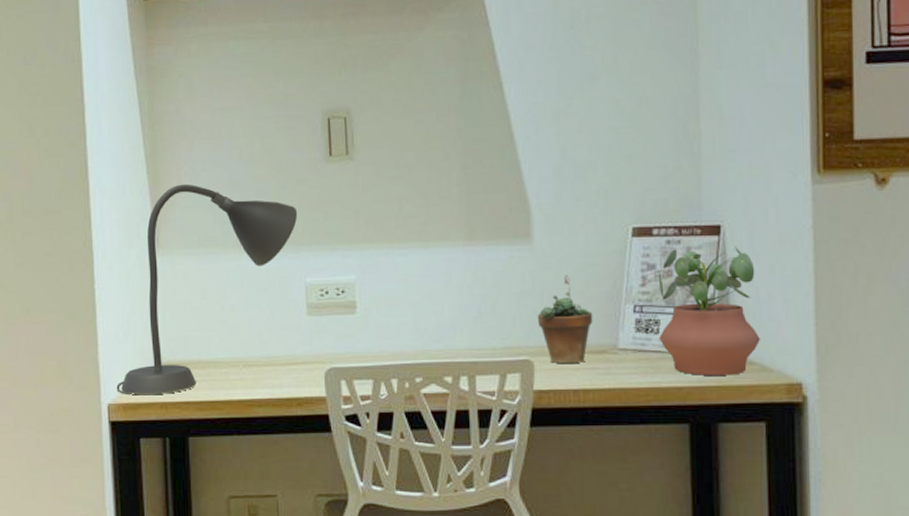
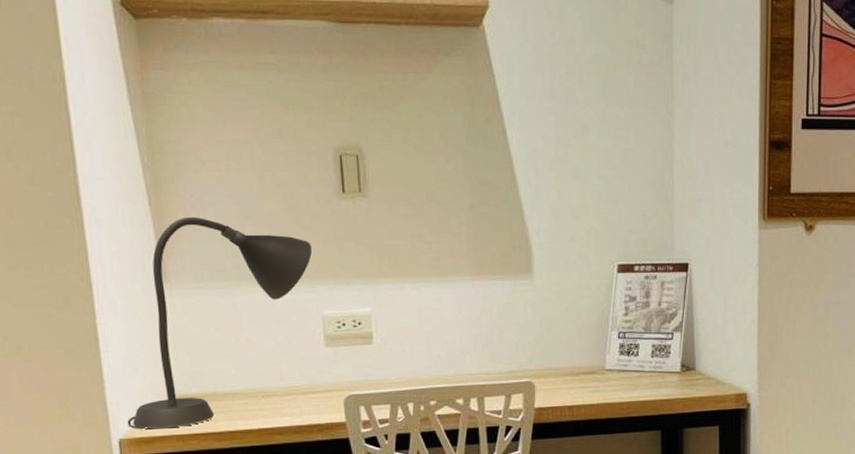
succulent plant: present [537,275,593,364] -> none [537,306,585,384]
potted plant: present [658,246,760,375] -> none [638,281,716,390]

